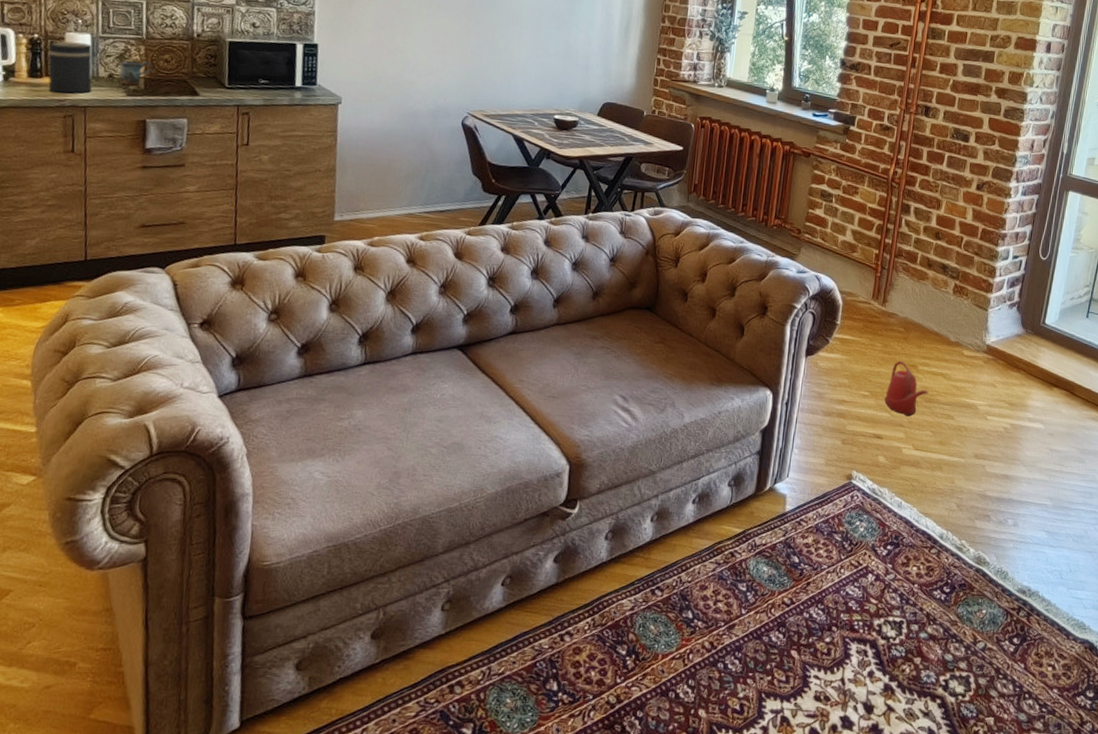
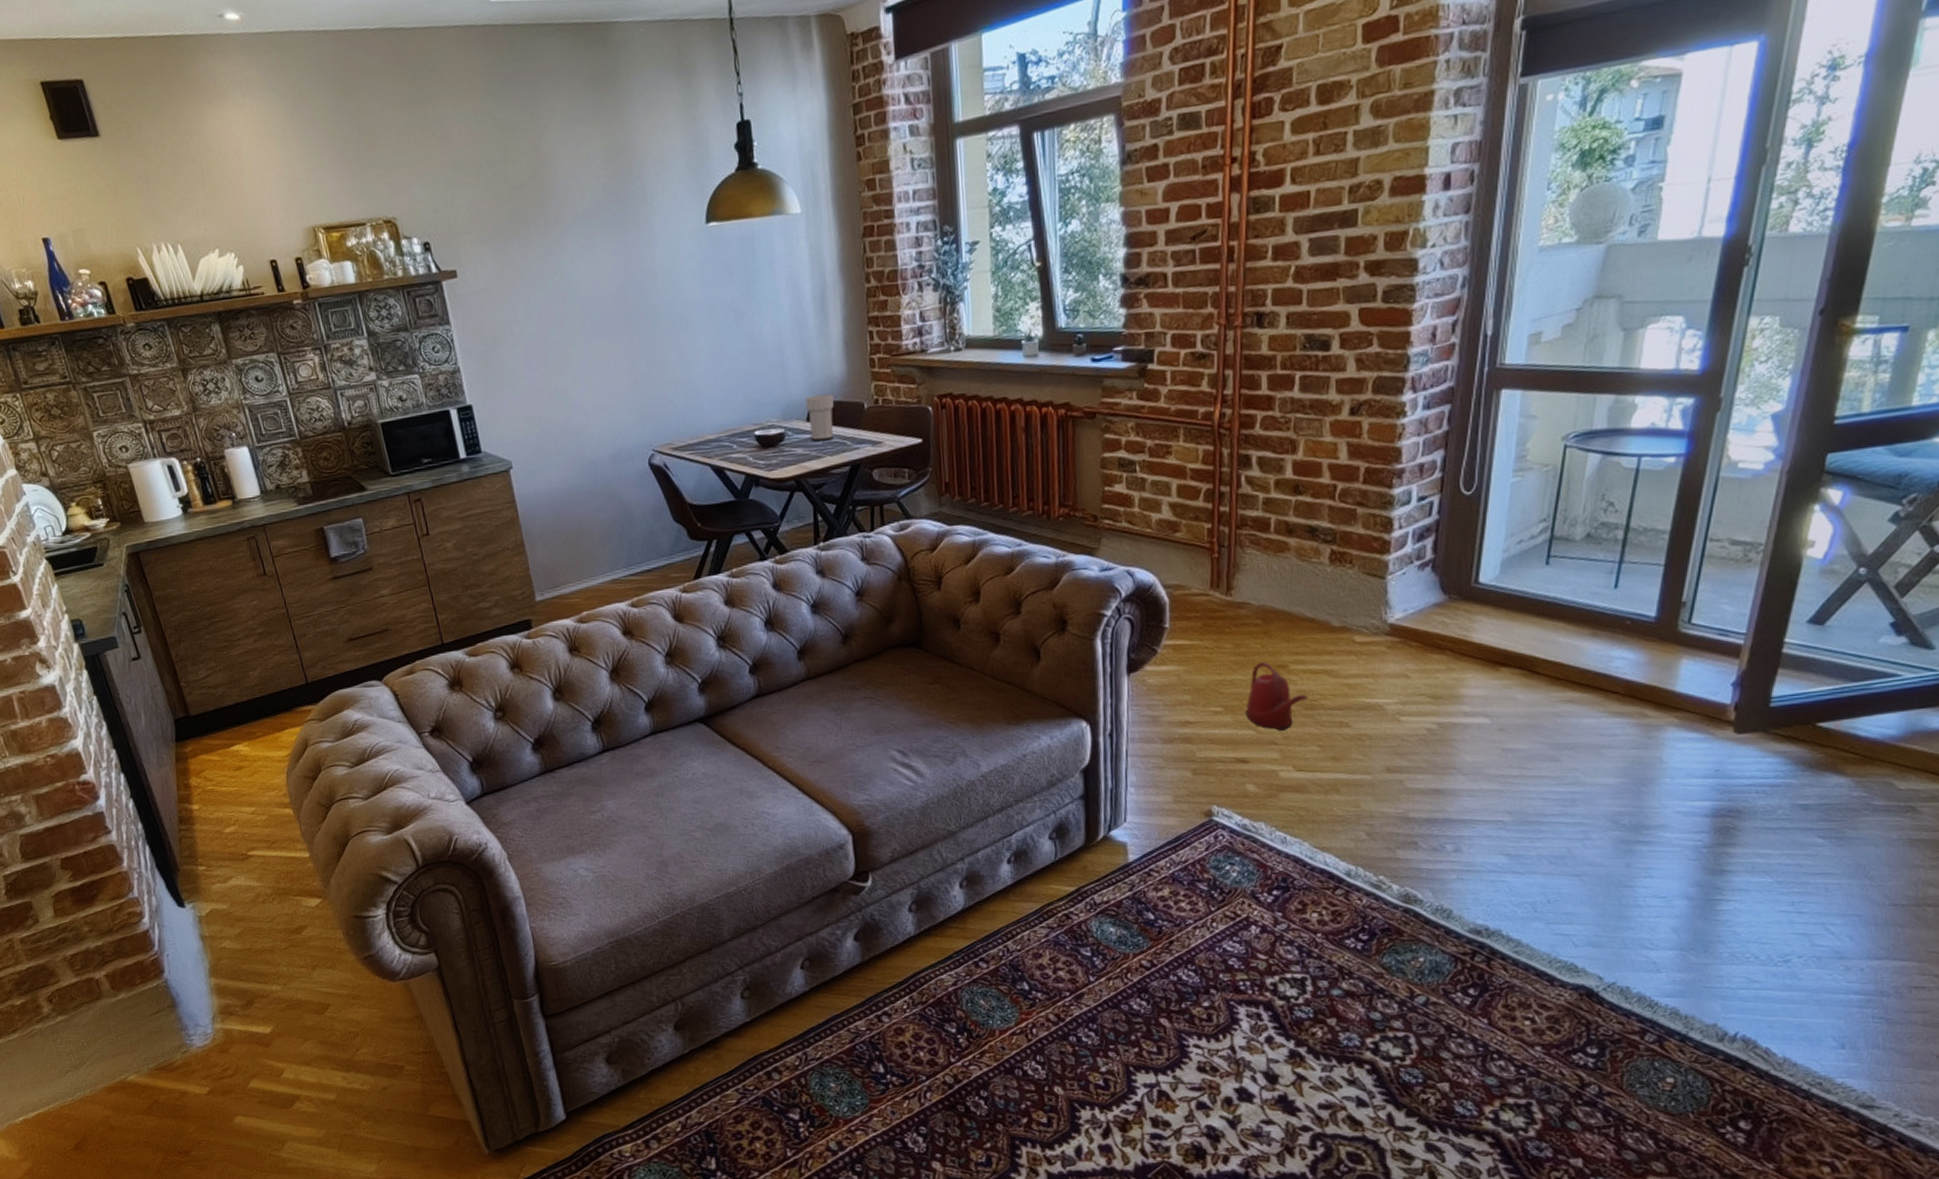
cylinder: present [48,41,93,94] -> none [213,457,264,516]
mug: present [118,60,153,86] -> none [280,464,316,494]
cup: none [598,96,622,134] -> present [805,393,835,442]

